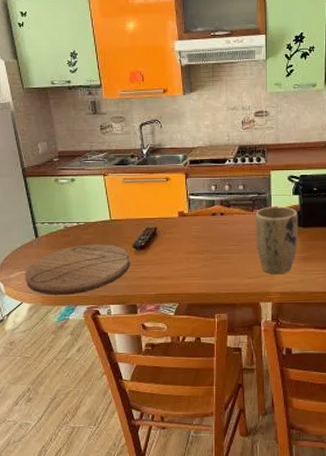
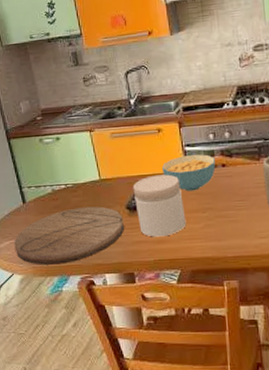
jar: none [140,219,186,274] -> present [133,174,186,237]
cereal bowl: none [168,203,215,235] -> present [162,154,216,192]

